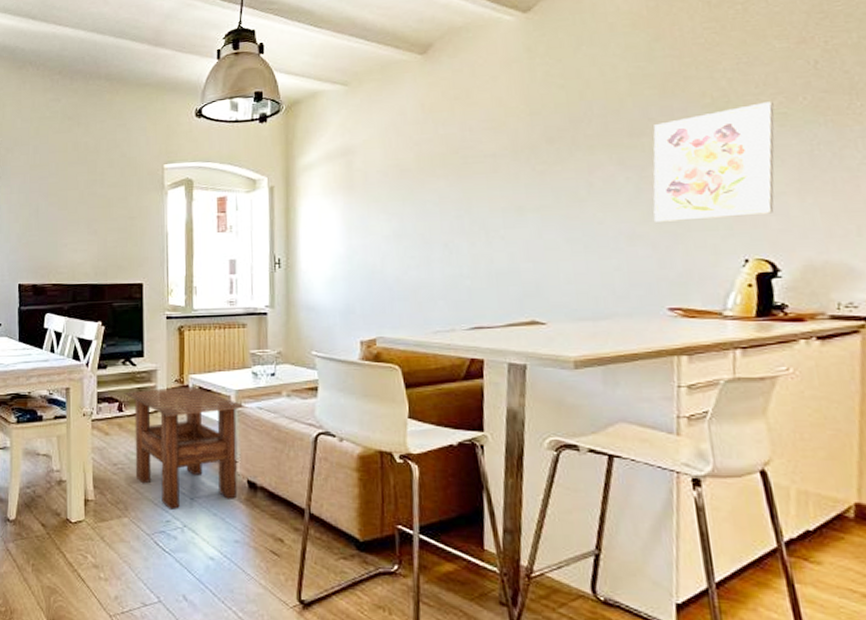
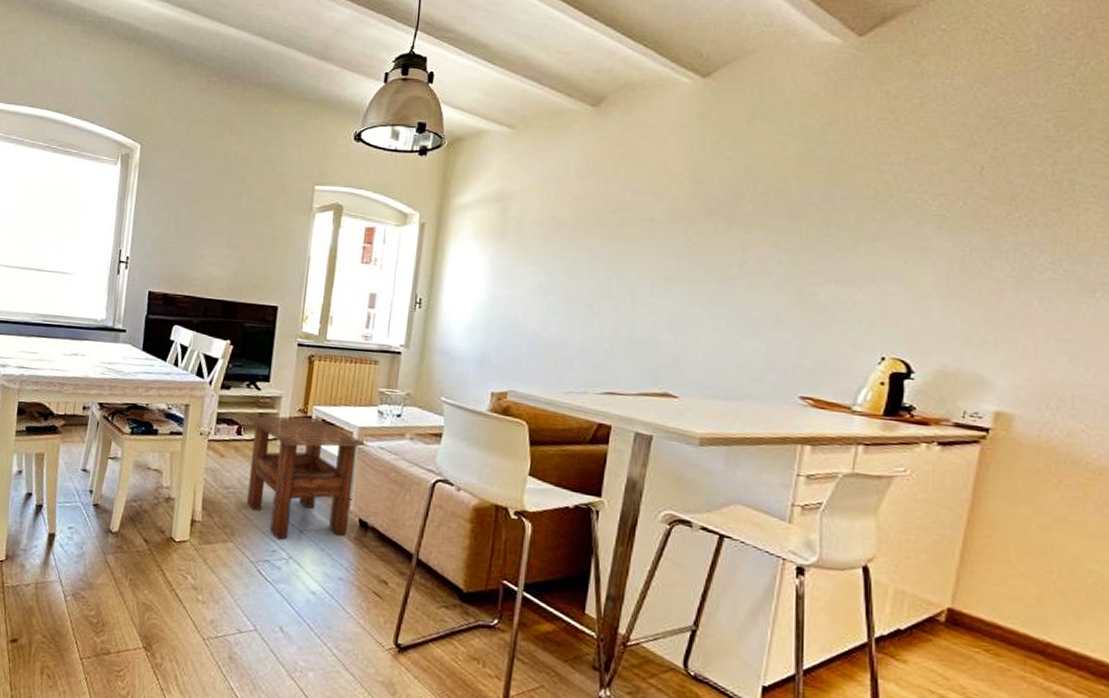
wall art: present [653,101,775,222] -> none [799,201,934,315]

